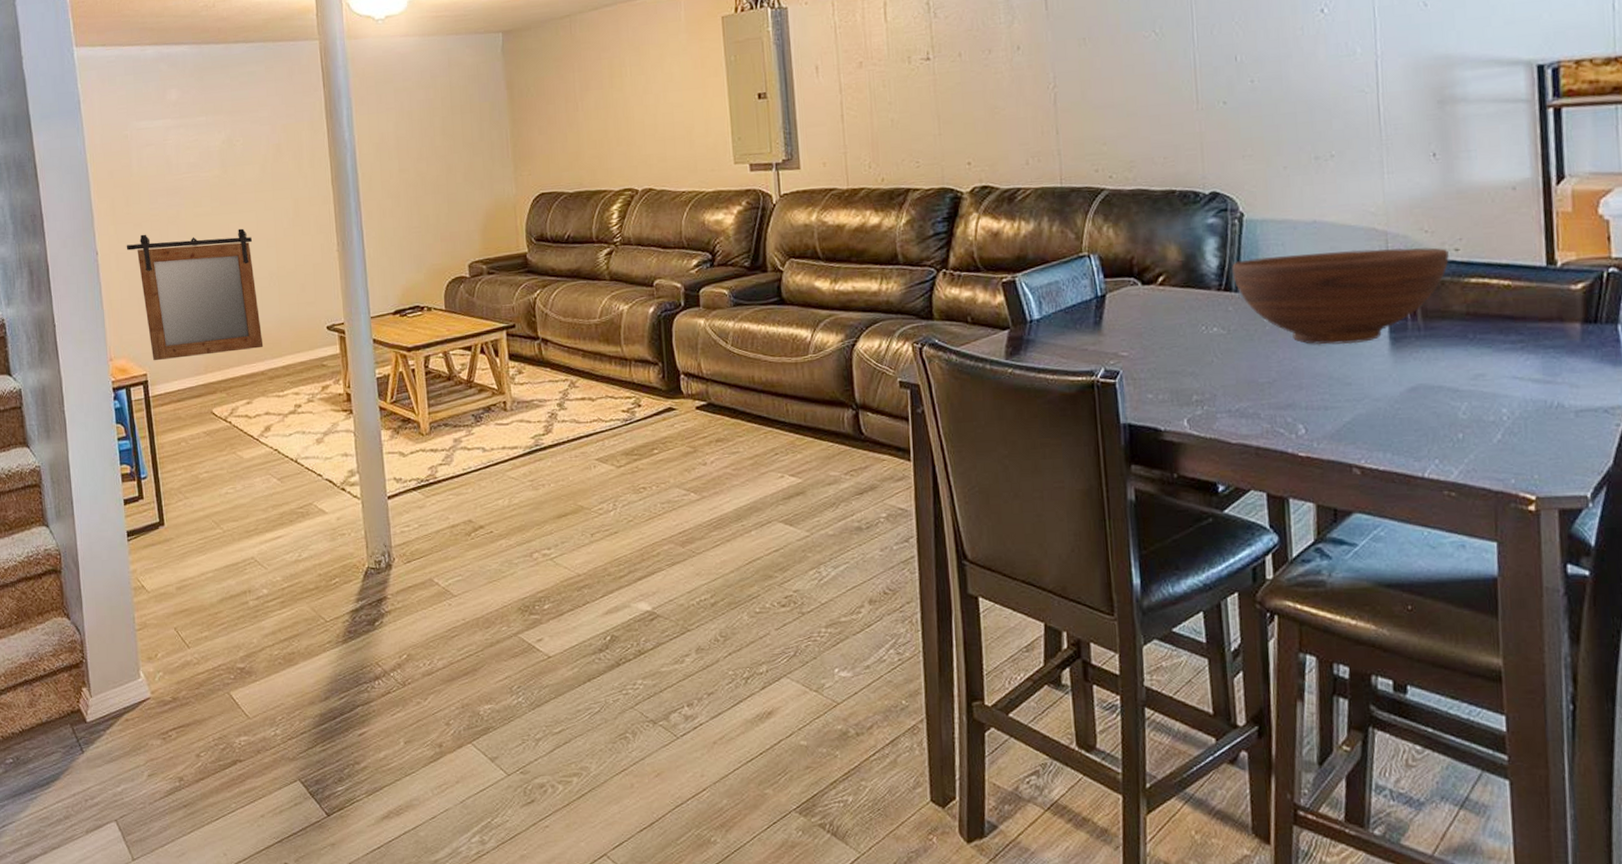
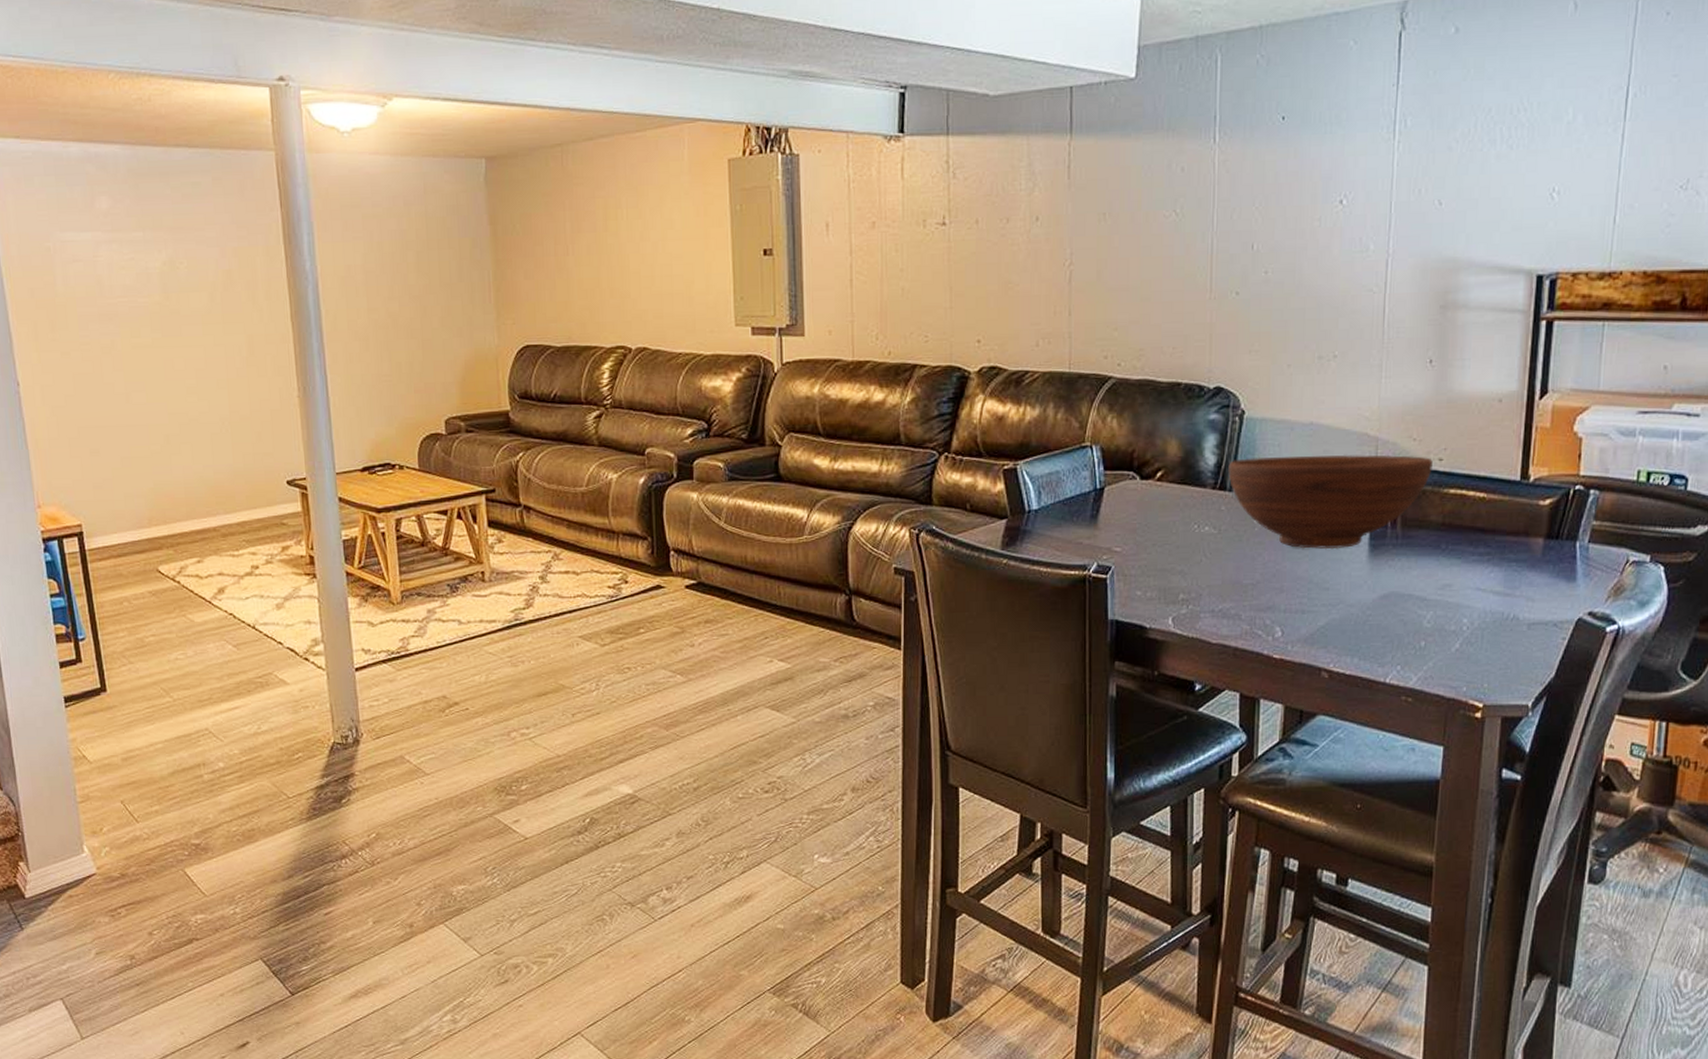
mirror: present [126,228,264,361] -> none [52,365,215,511]

